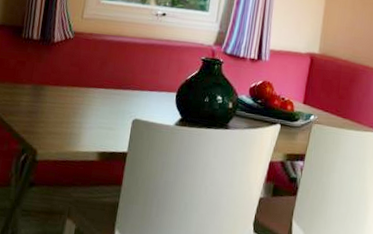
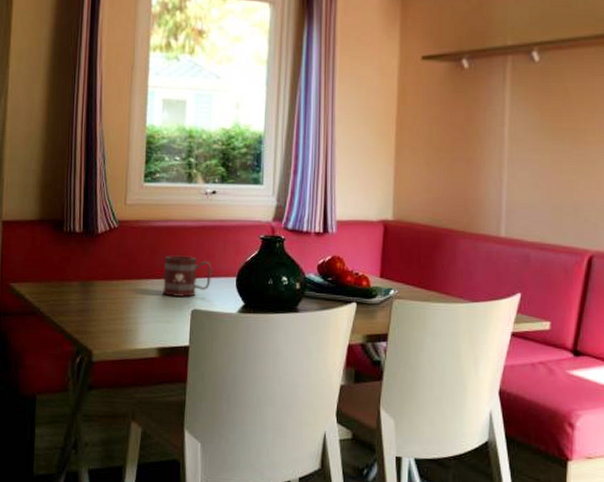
mug: none [108,68,156,108] -> present [163,255,213,297]

